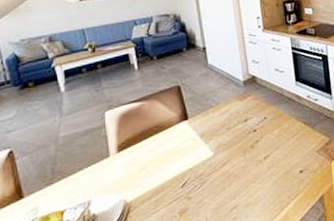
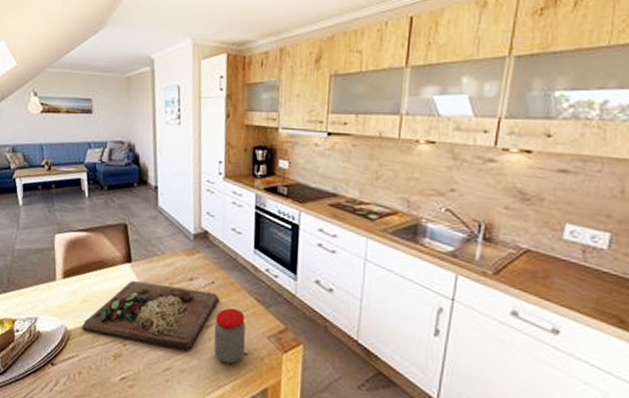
cutting board: none [143,126,273,197] -> present [82,281,220,350]
jar: none [271,135,300,186] -> present [214,308,246,364]

